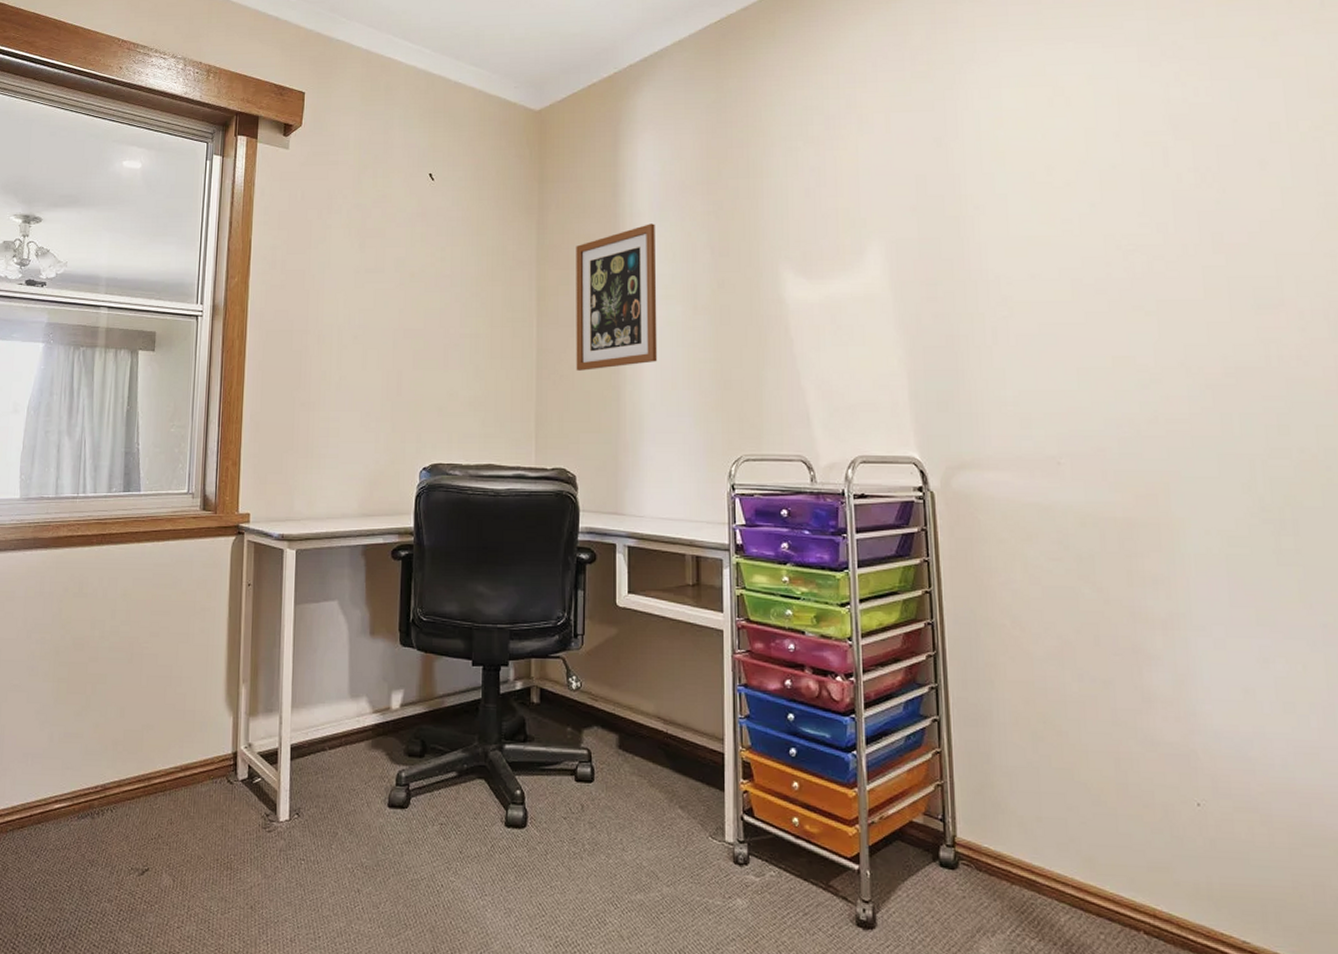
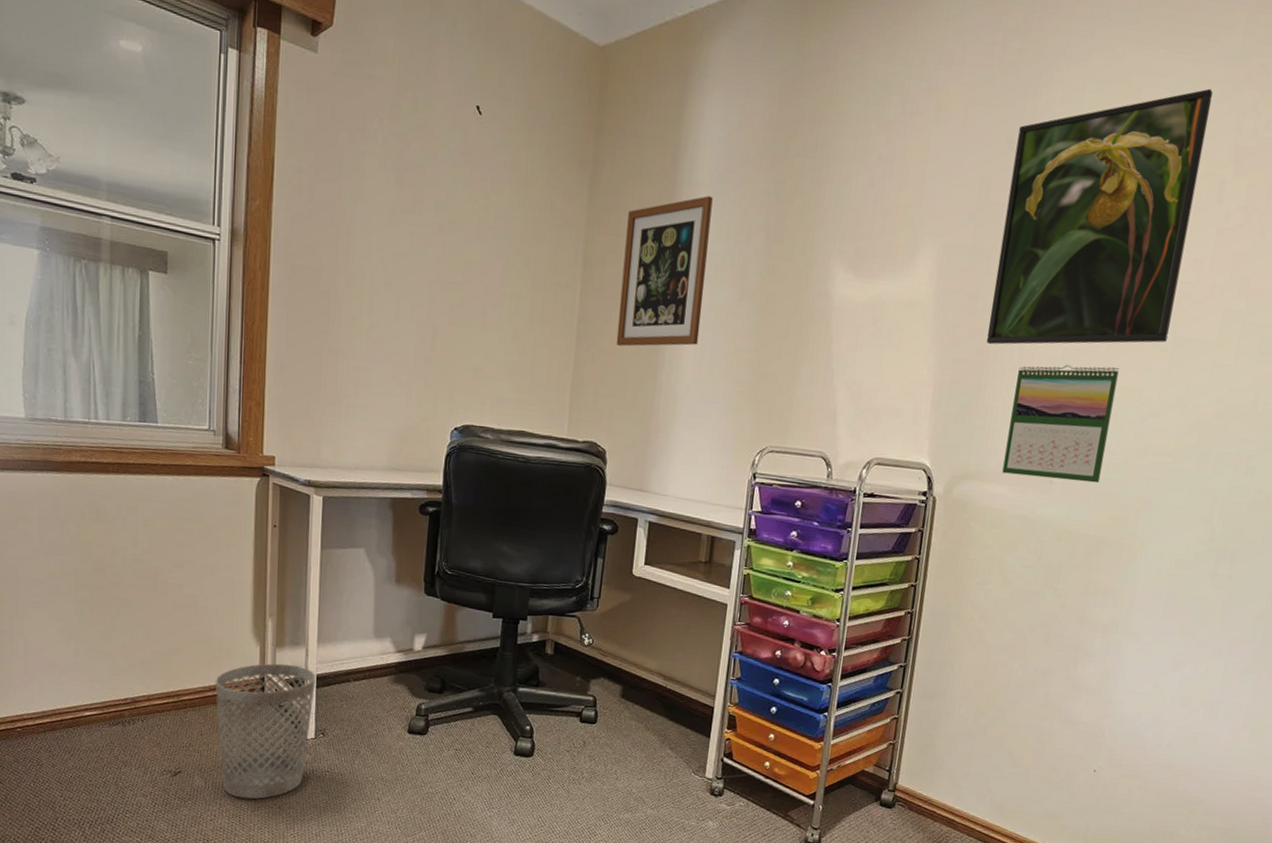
wastebasket: none [186,734,291,899] -> present [215,663,317,800]
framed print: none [944,68,1149,329] -> present [986,88,1214,345]
calendar: none [995,336,1114,460] -> present [1002,364,1119,483]

